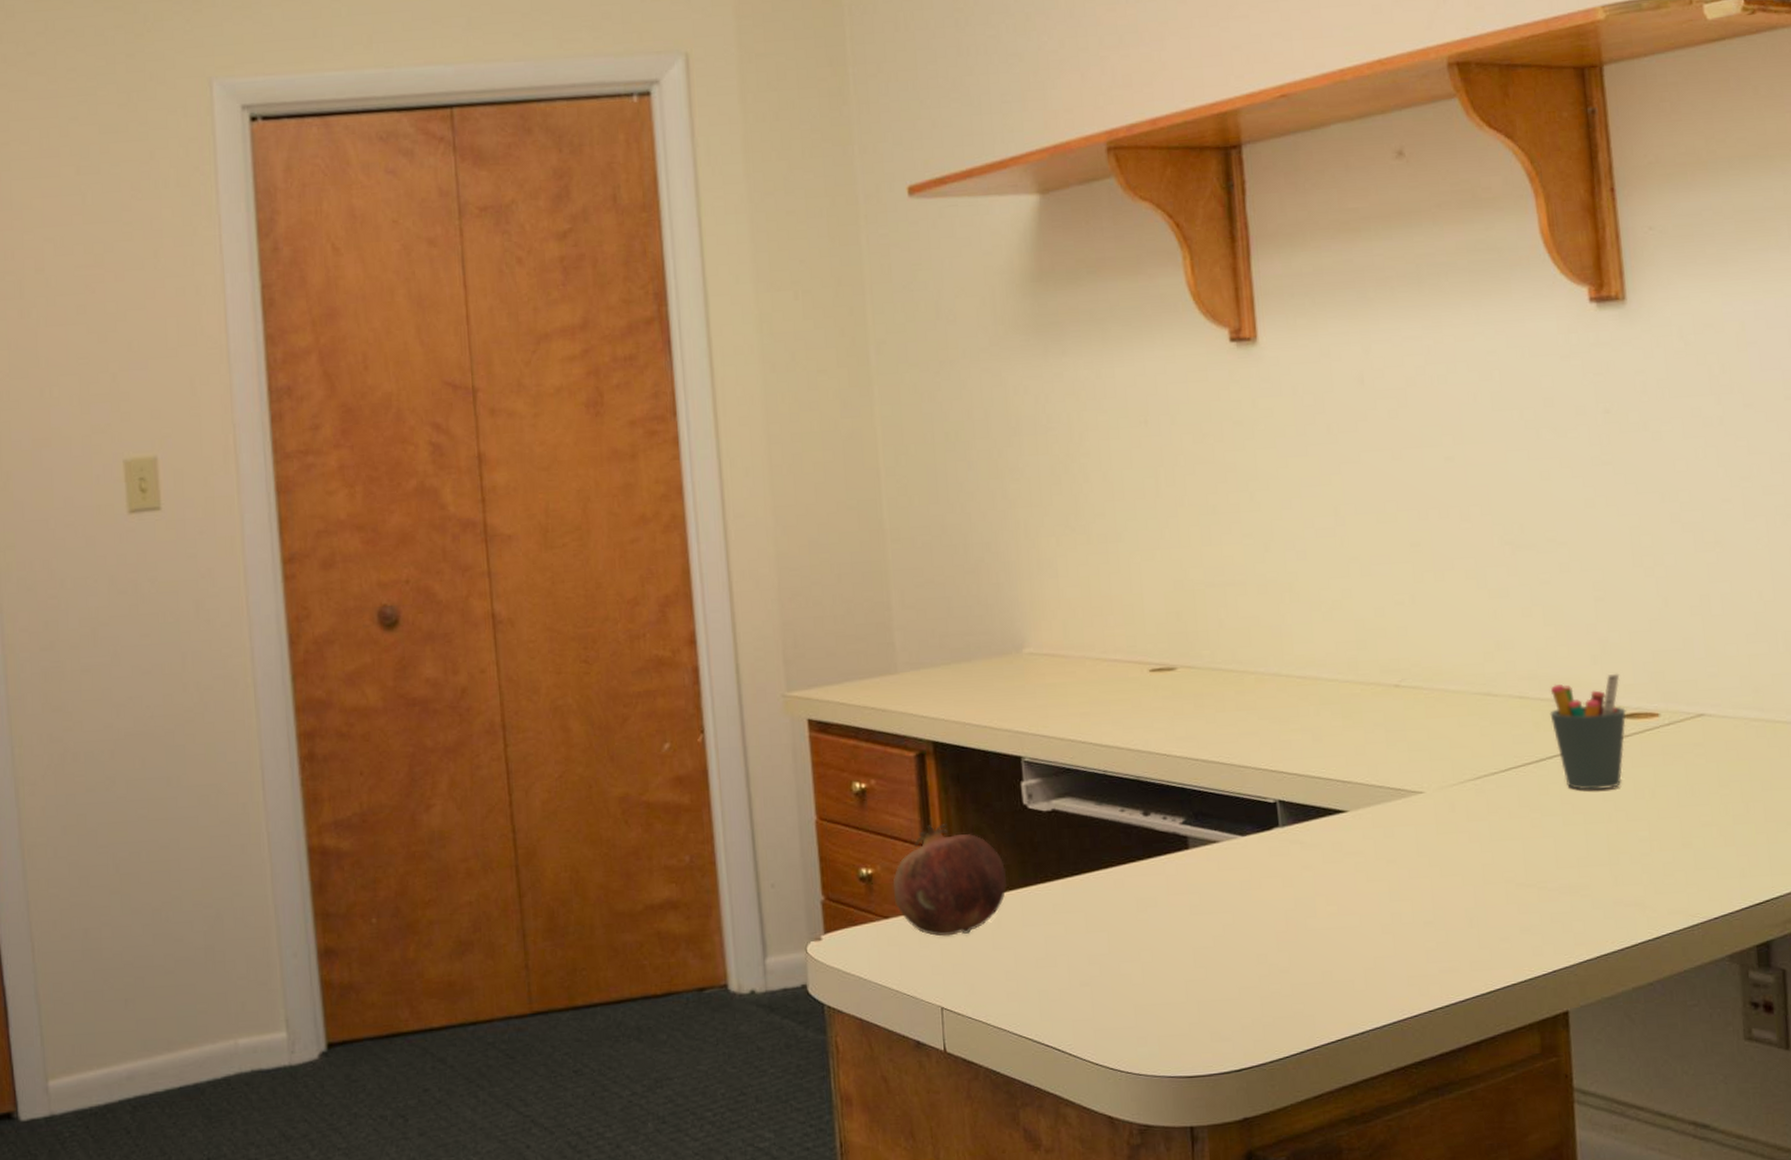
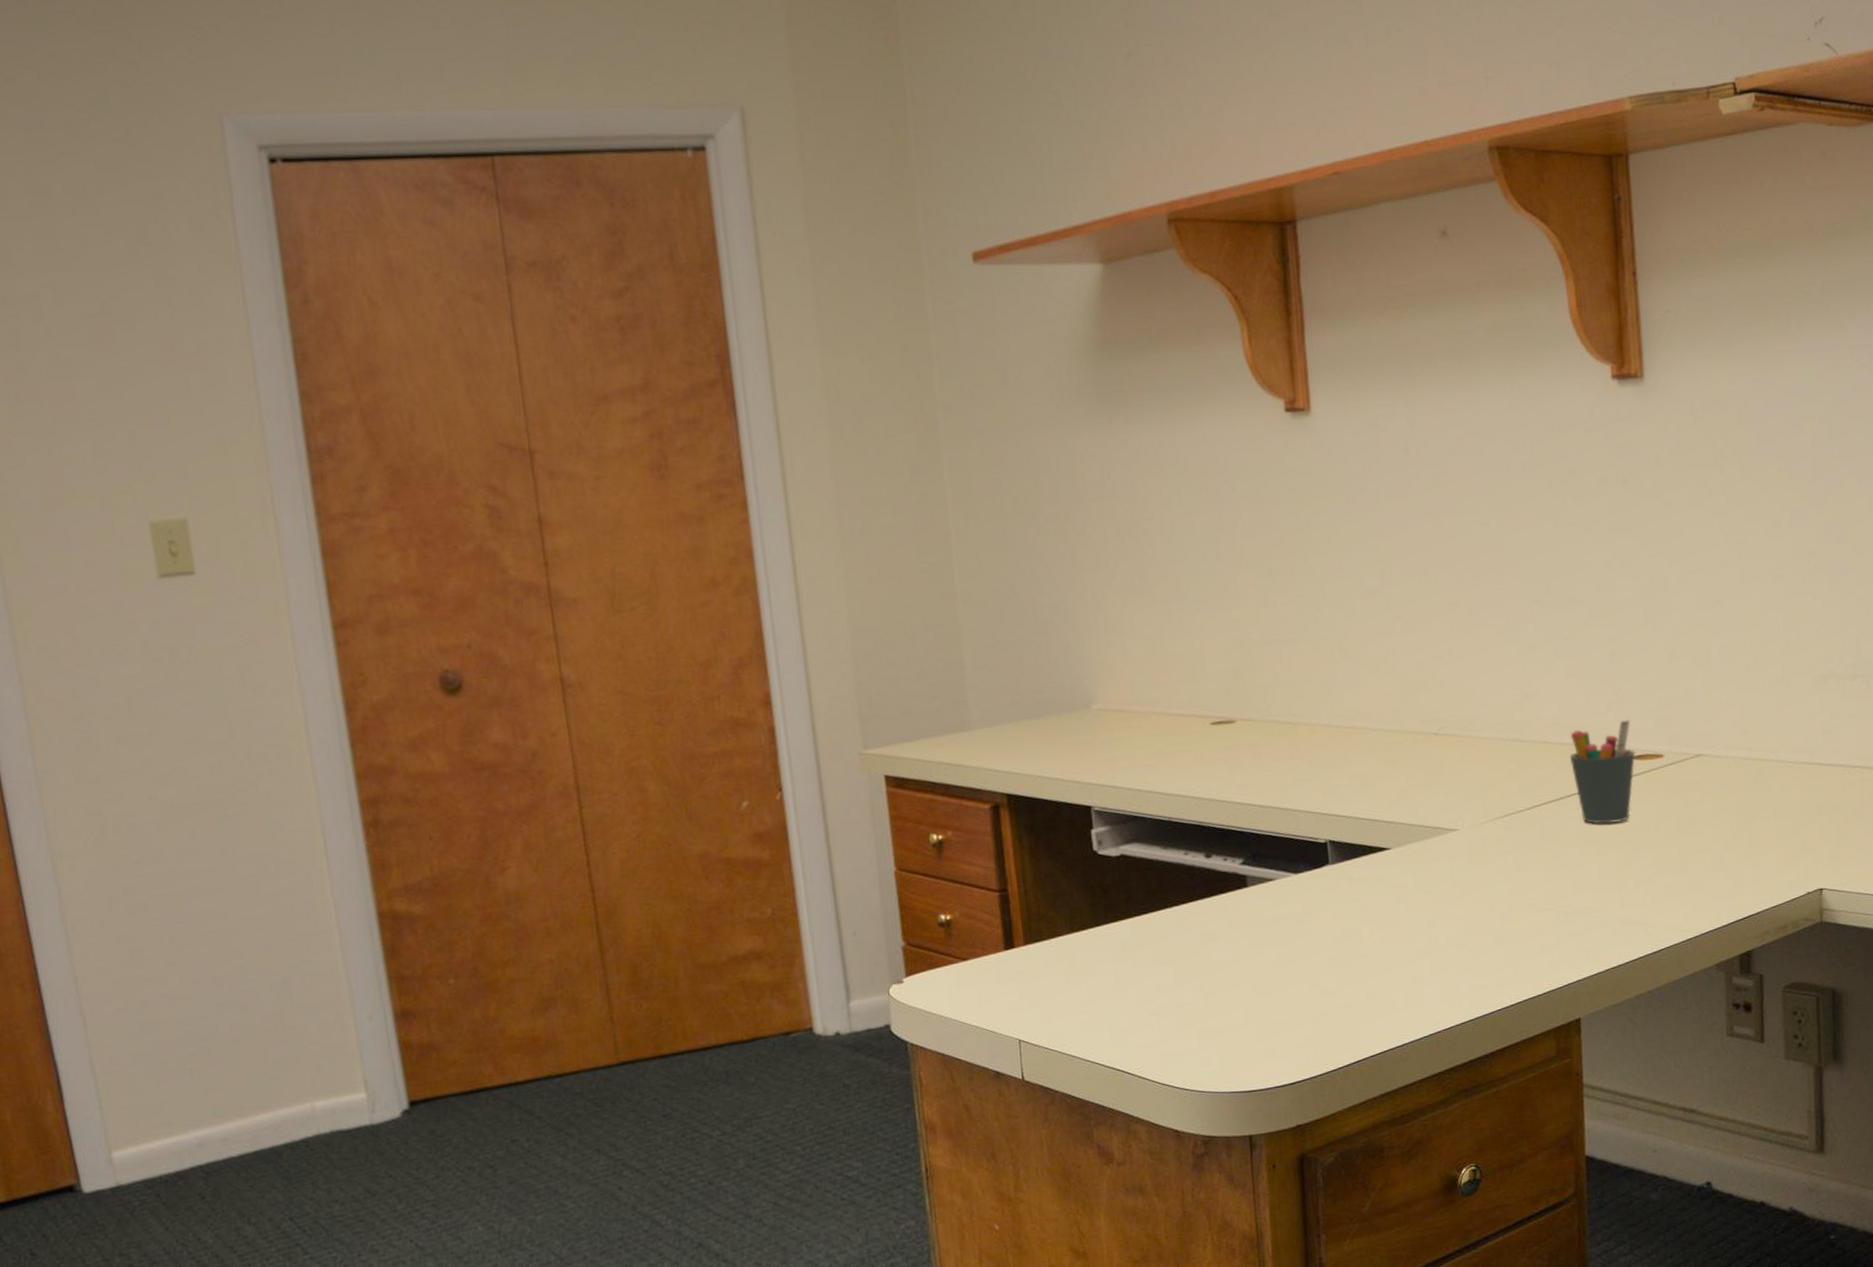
fruit: present [892,824,1007,937] -> none [970,871,1079,975]

